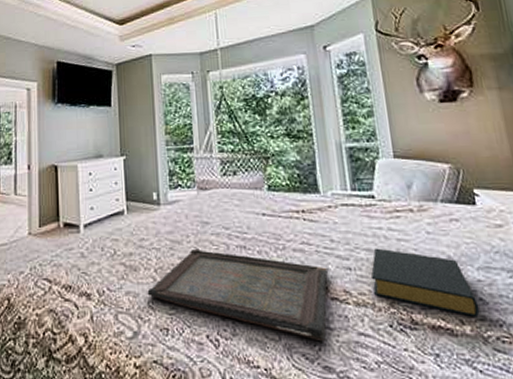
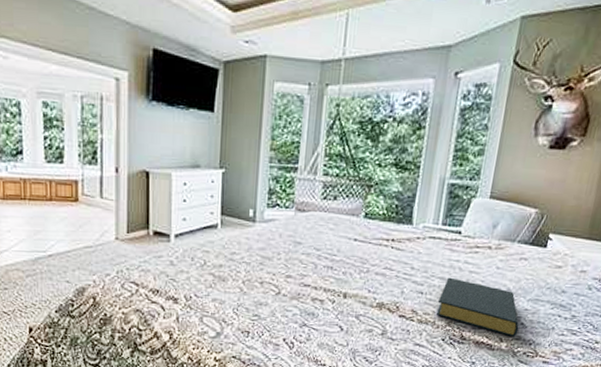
serving tray: present [147,248,329,342] -> none [233,265,403,349]

